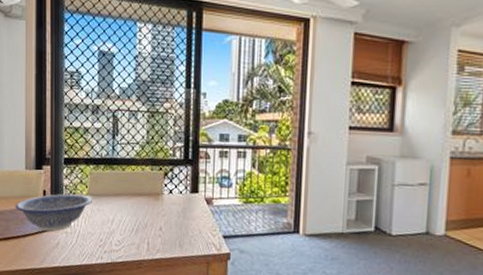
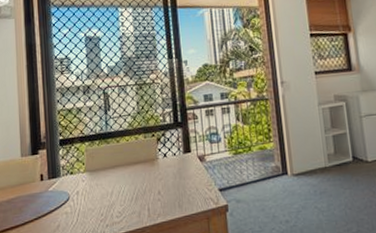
decorative bowl: present [15,193,93,232] -> none [12,172,91,215]

